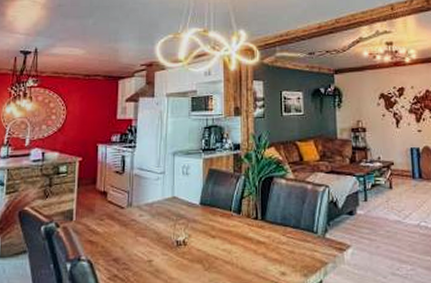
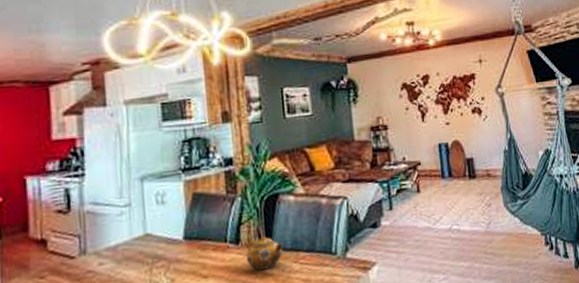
teapot: none [245,208,274,238] -> present [245,234,283,271]

